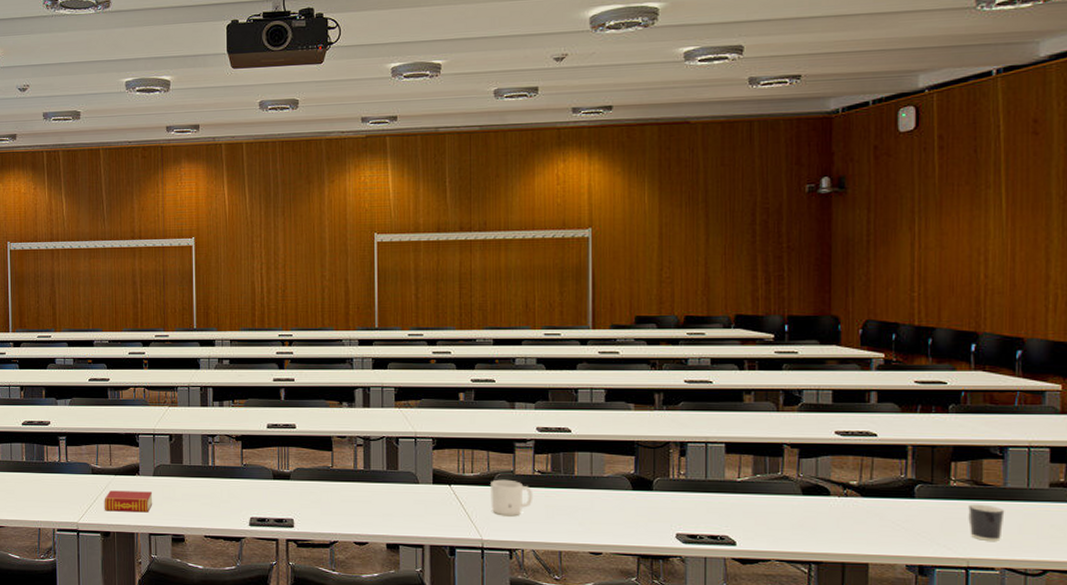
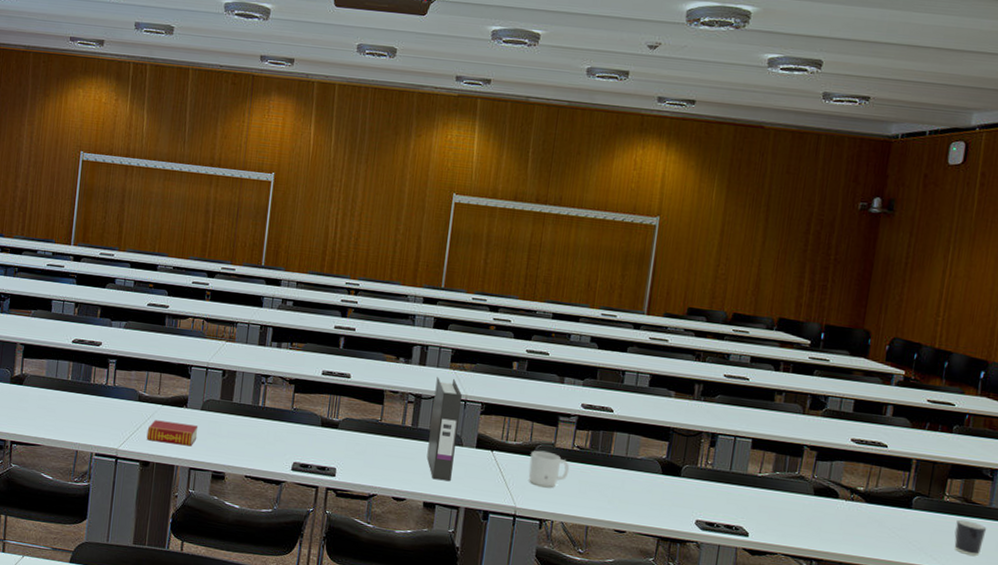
binder: none [383,416,411,521] -> present [427,377,462,482]

